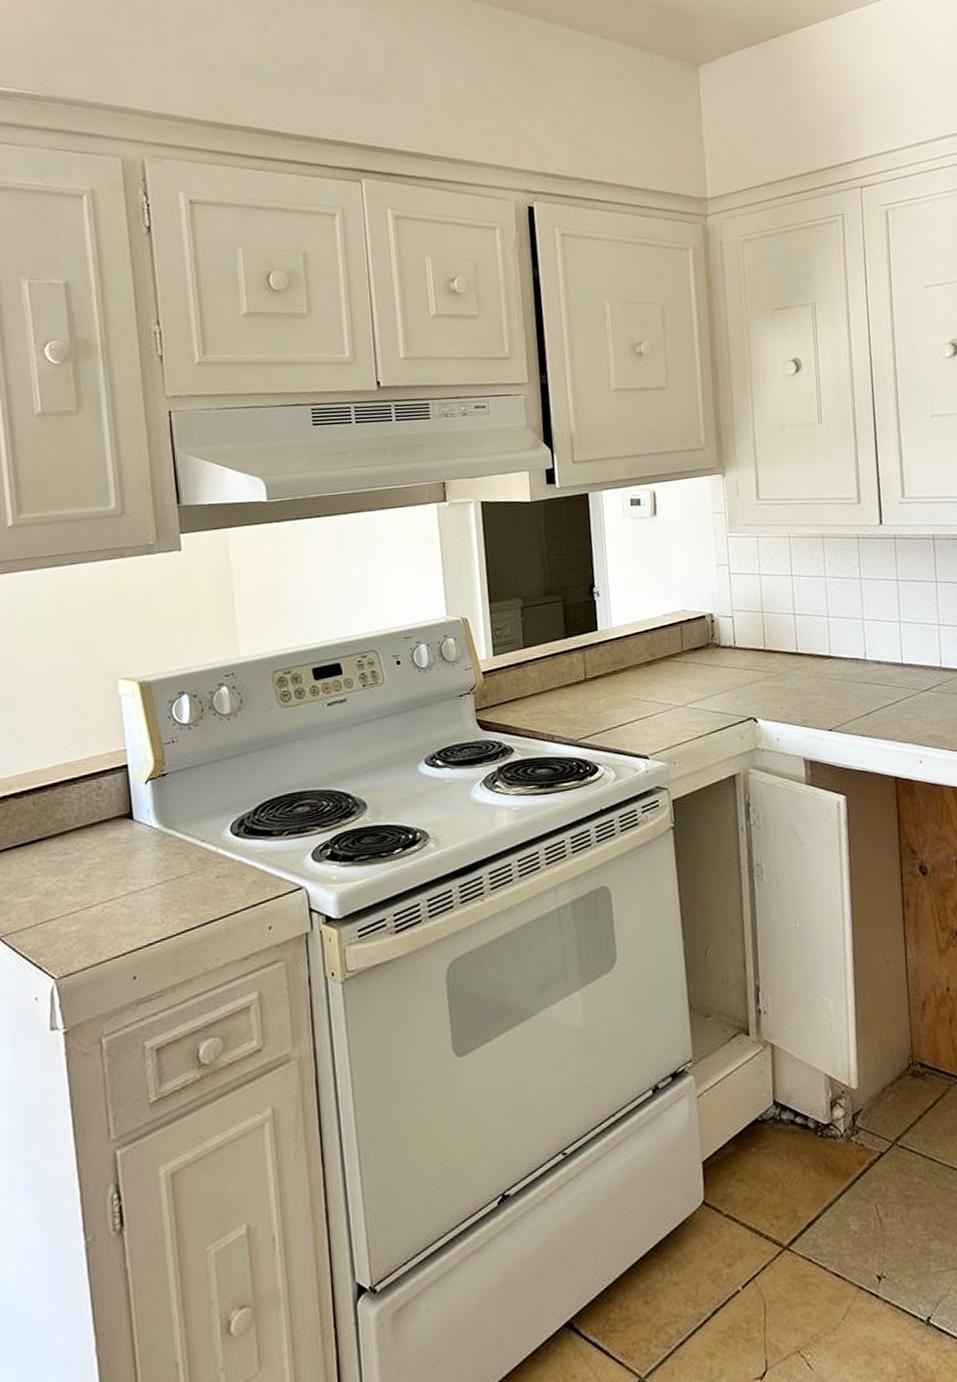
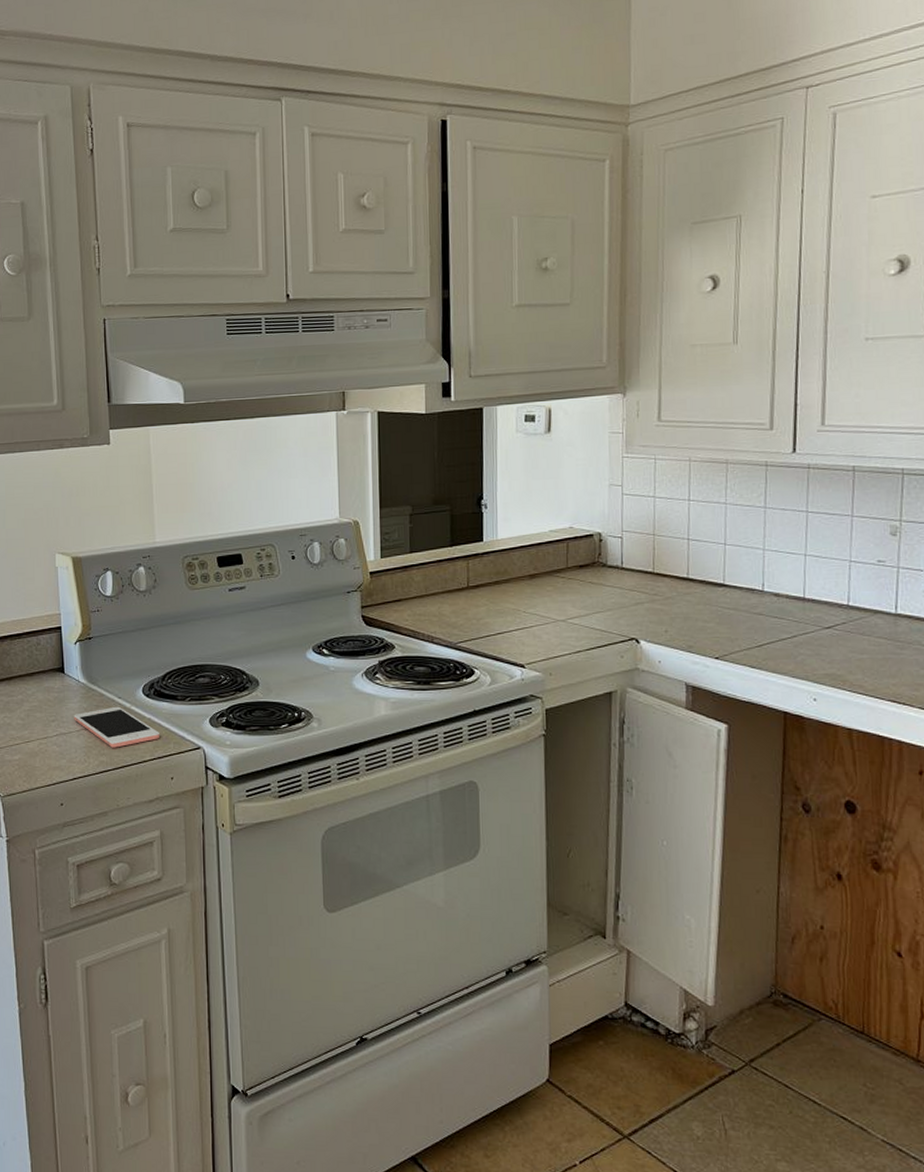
cell phone: none [146,851,253,902] -> present [74,706,159,748]

